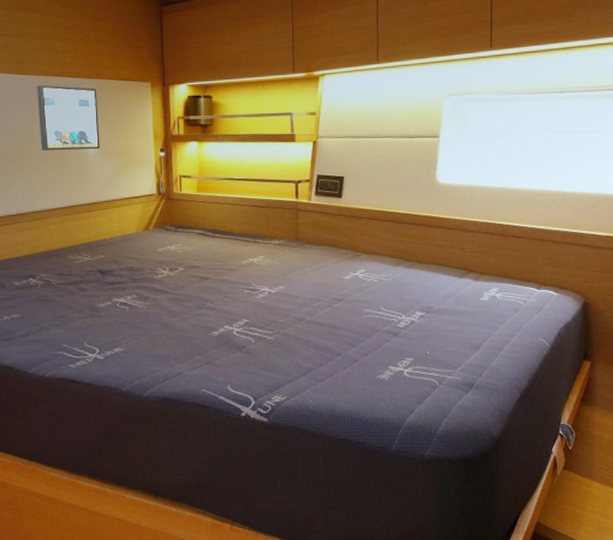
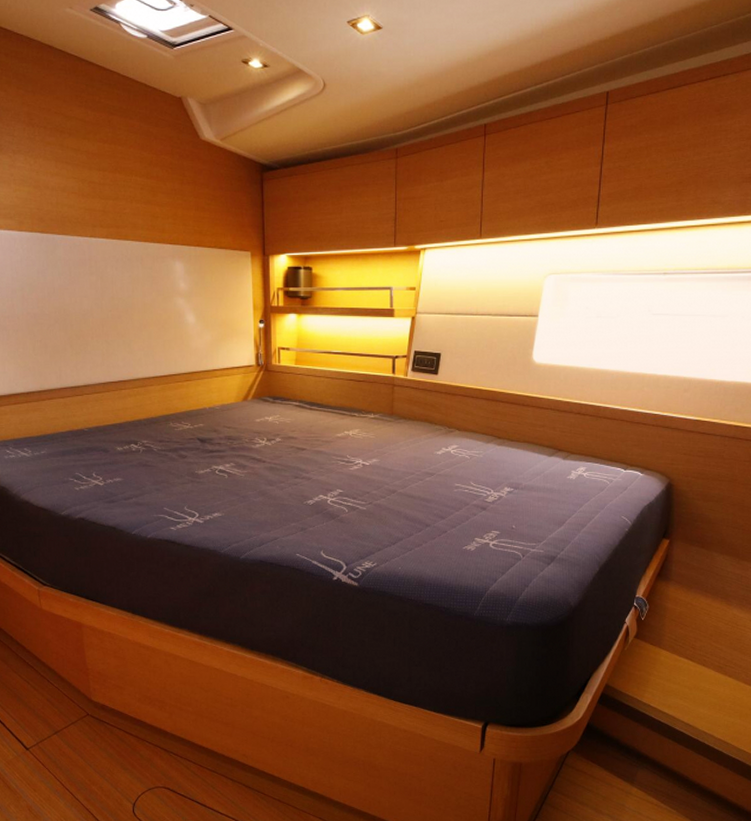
wall art: present [37,85,100,150] -> none [137,252,200,318]

